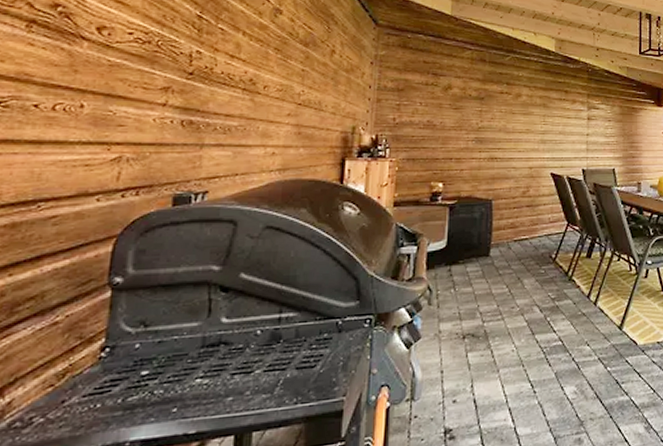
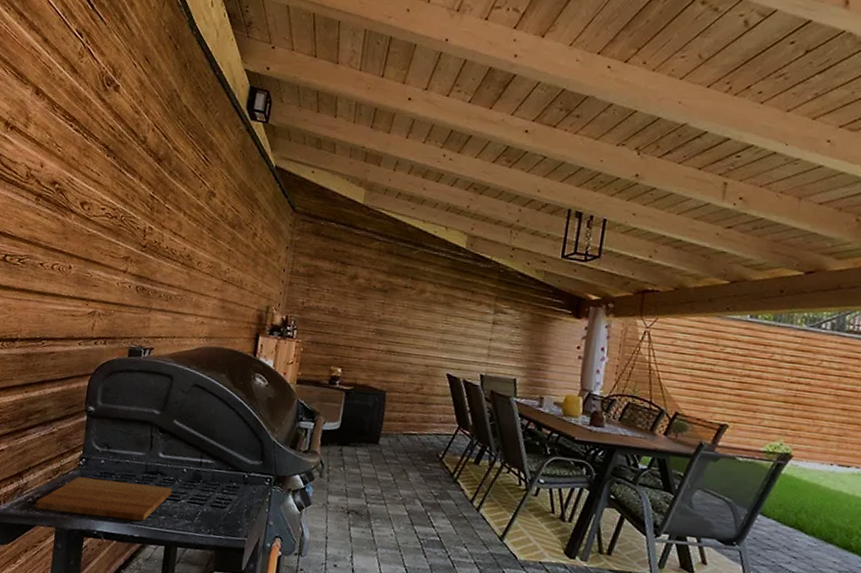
cutting board: none [25,358,242,434] -> present [35,477,173,521]

